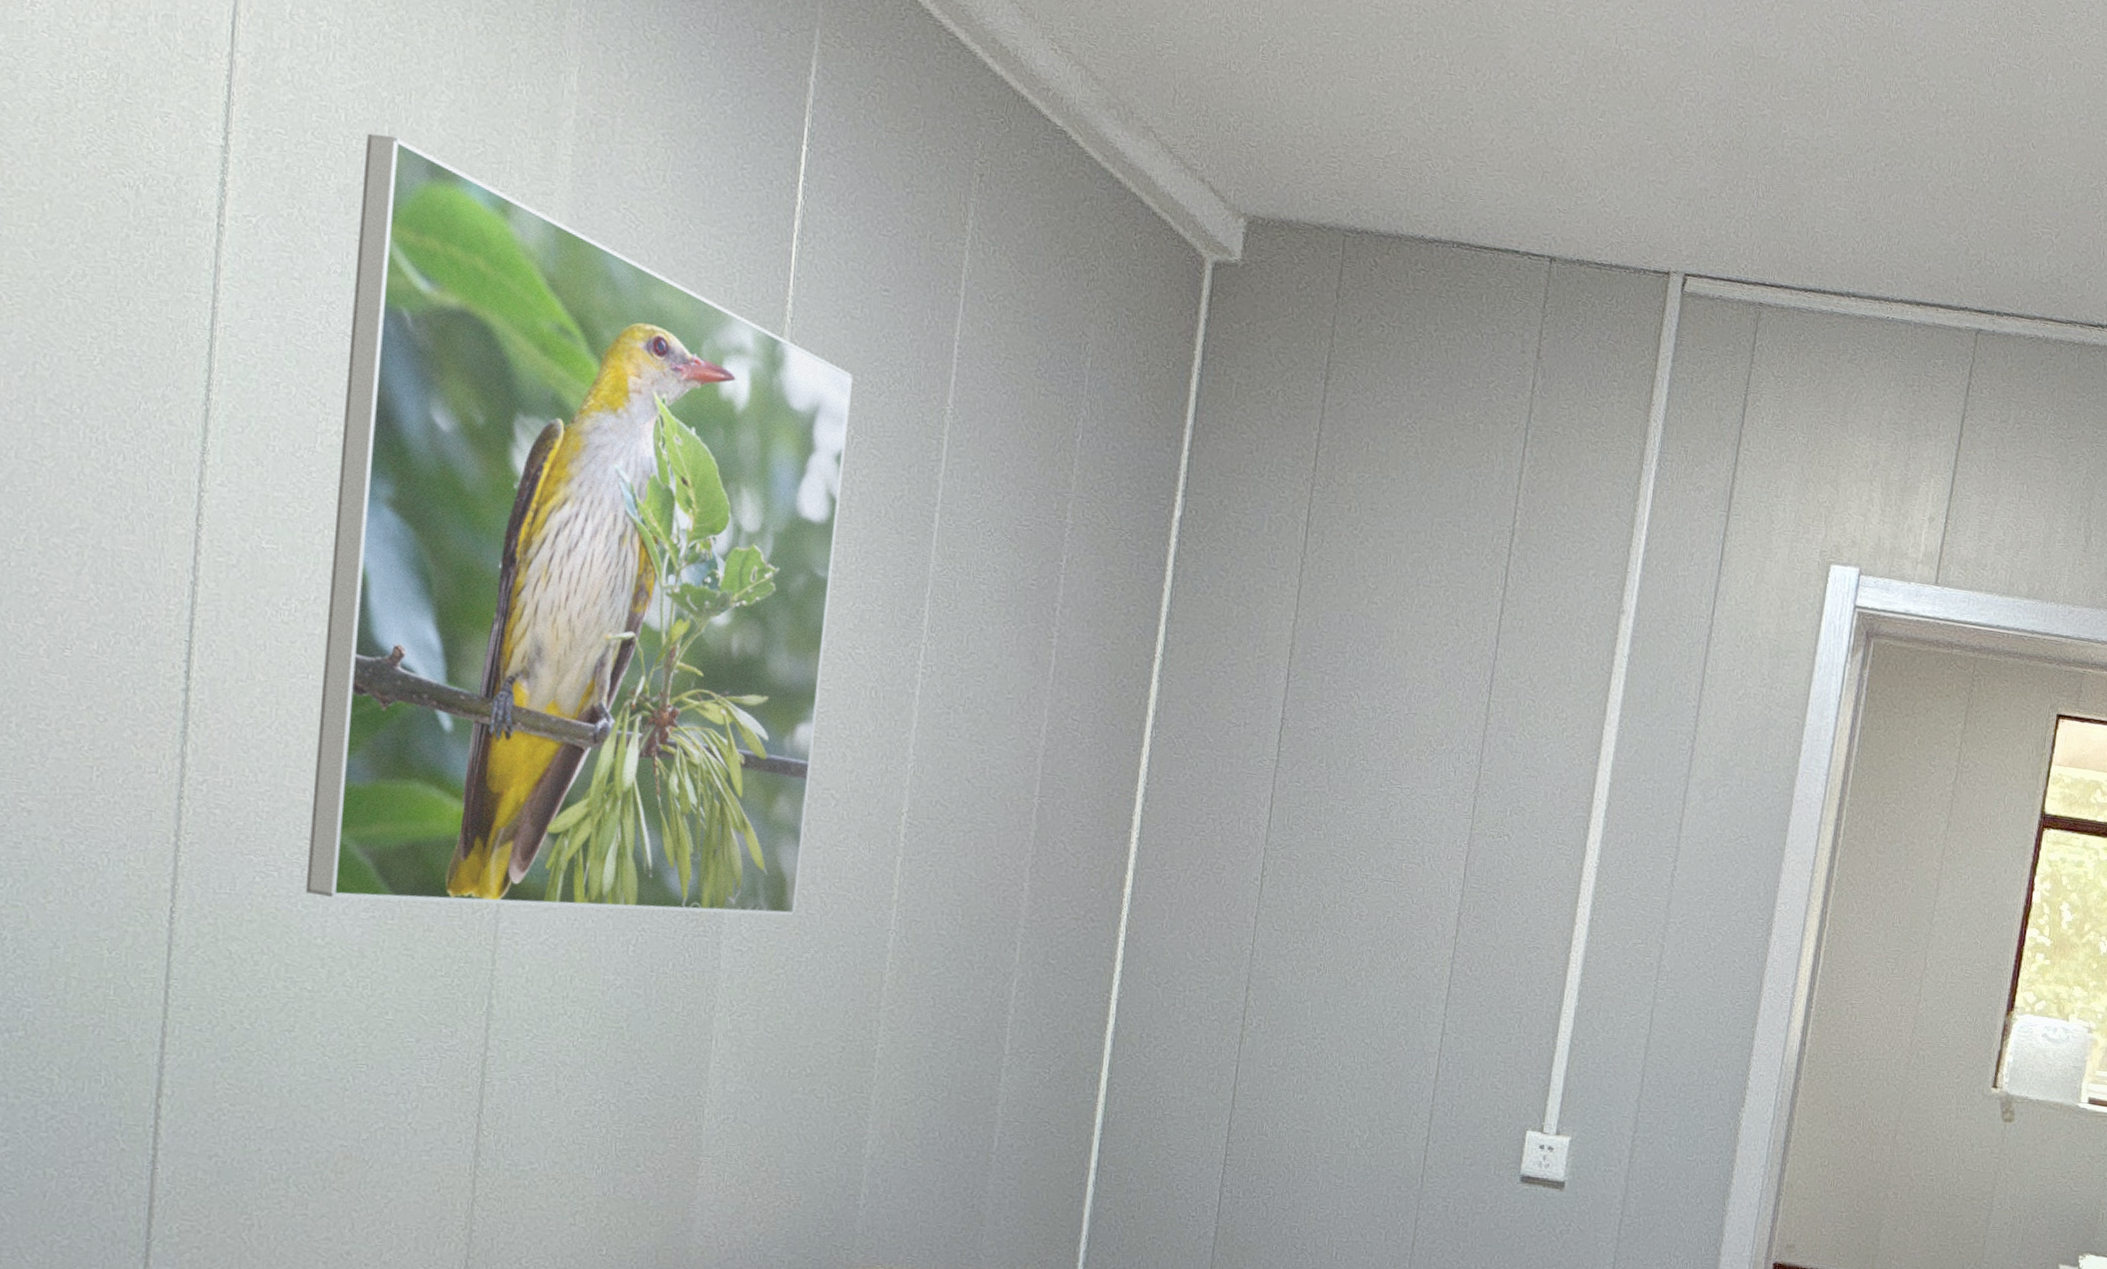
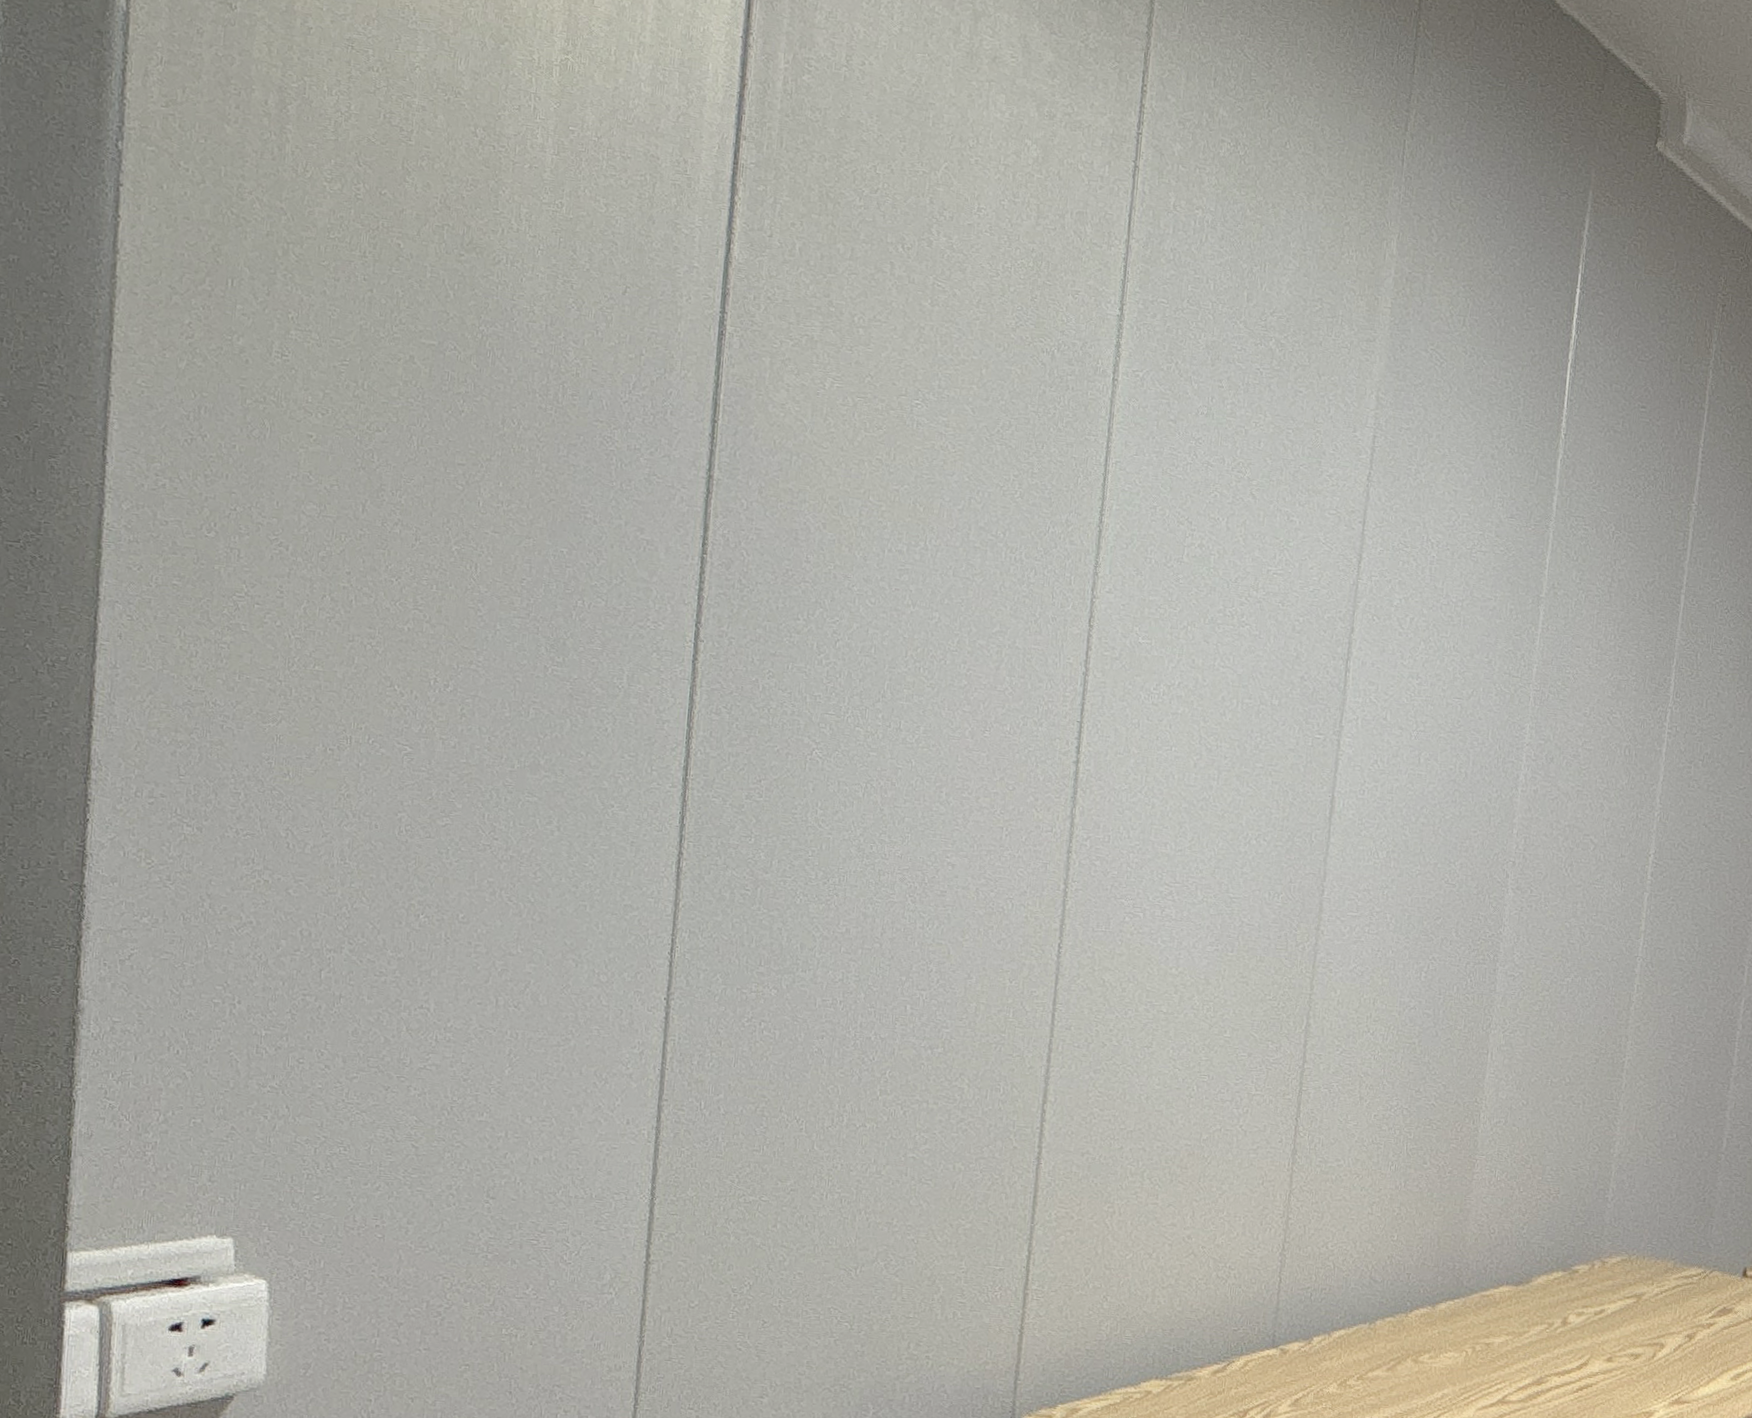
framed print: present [305,133,854,916] -> none [1164,298,1615,945]

